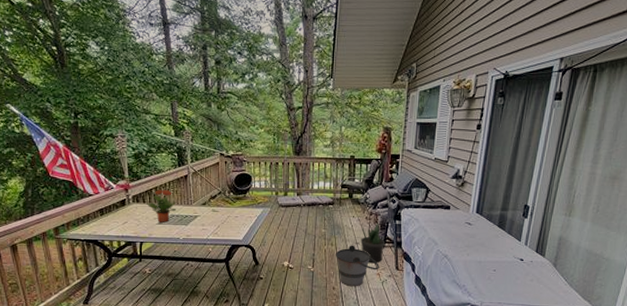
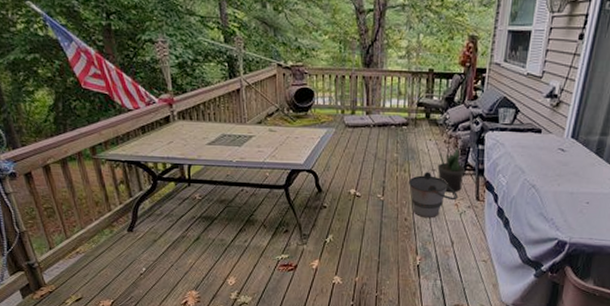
potted plant: present [147,189,177,223] -> none [194,104,229,143]

